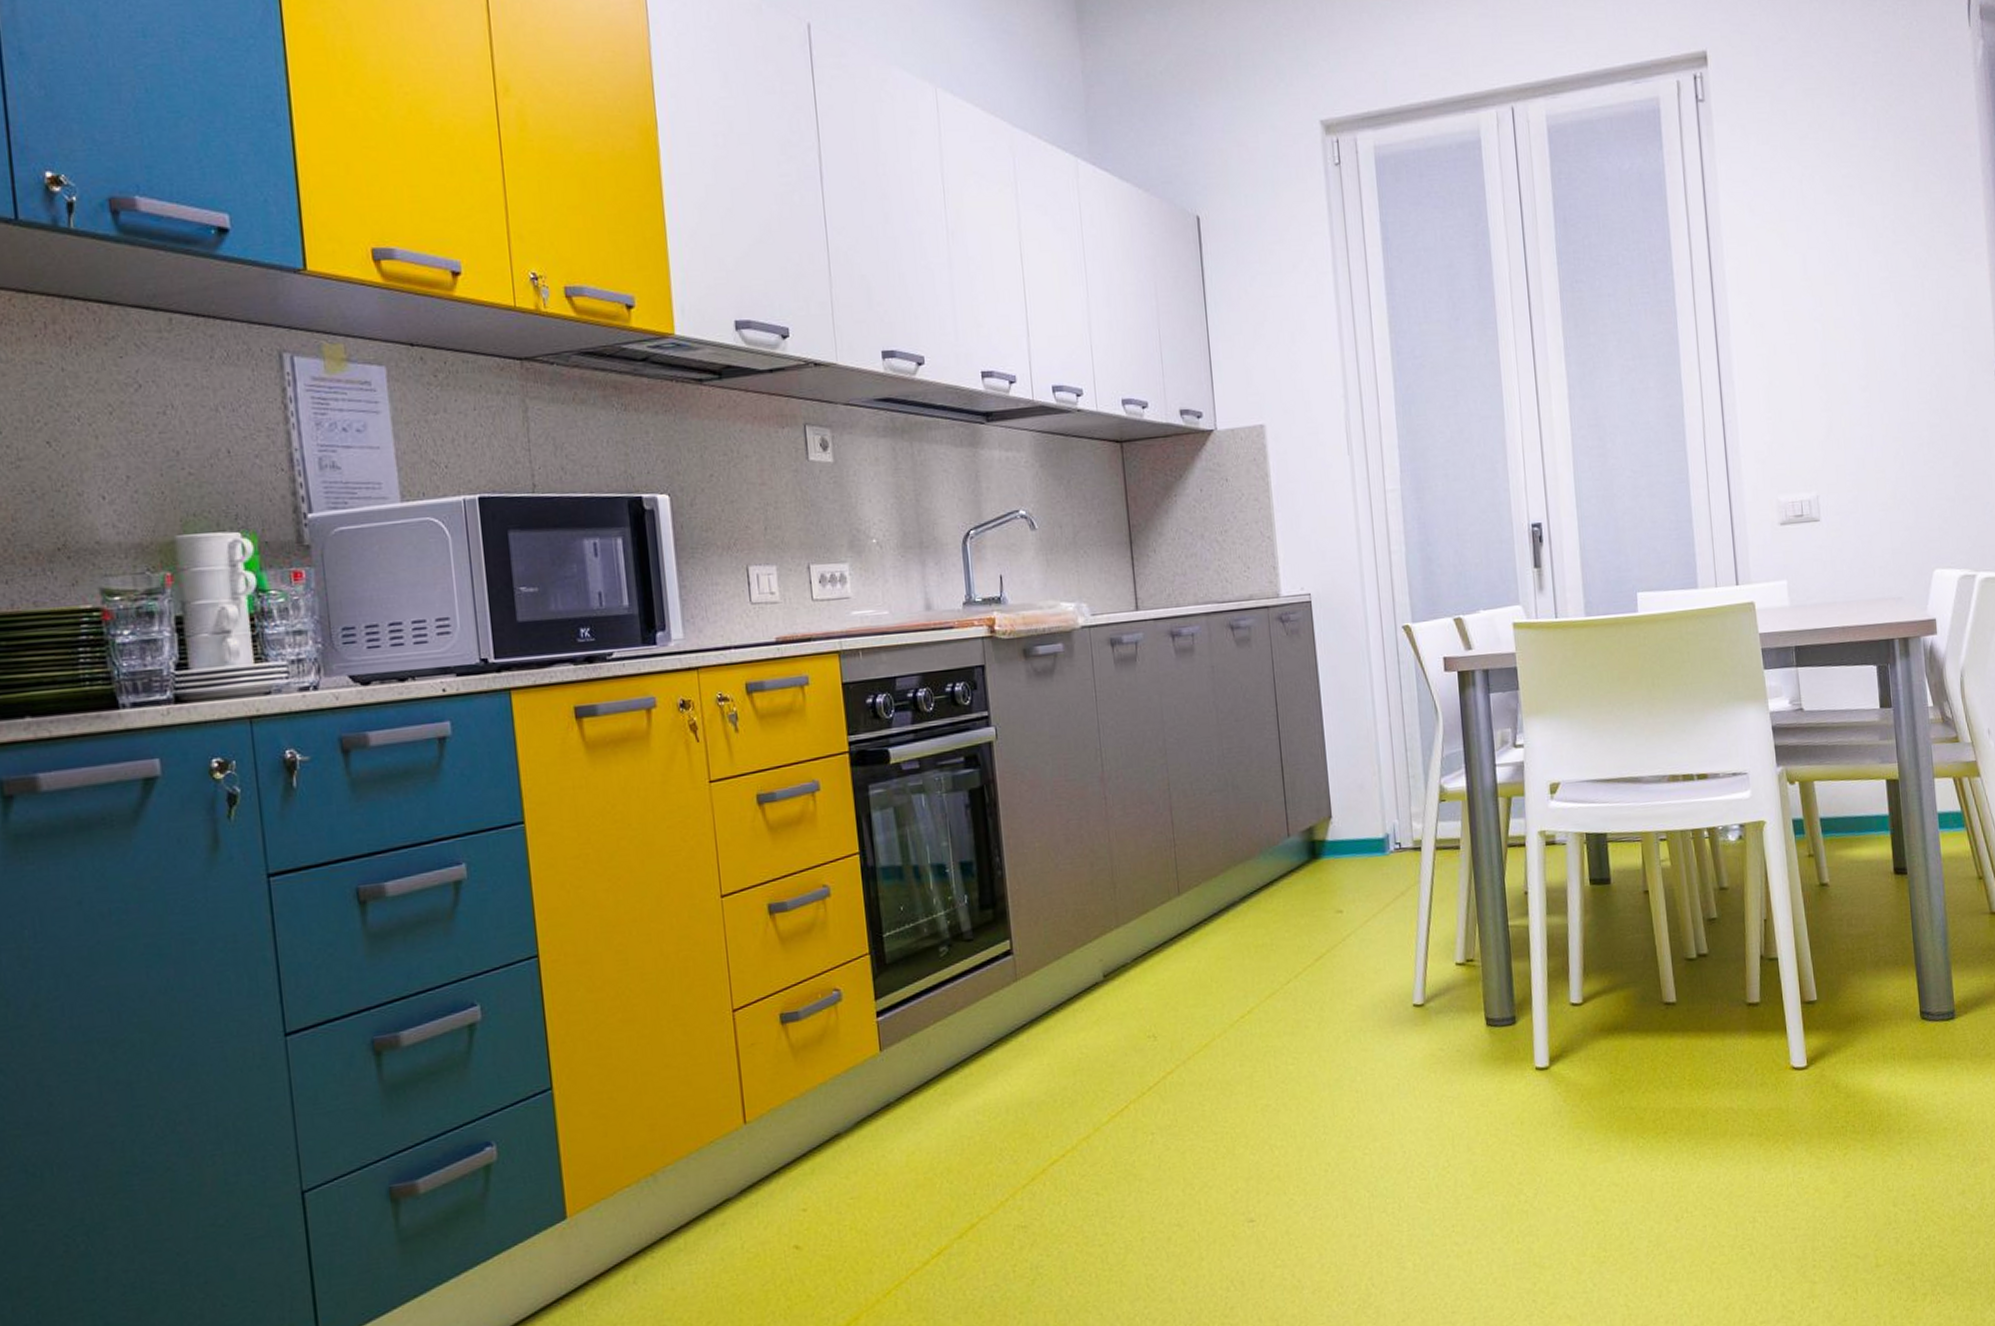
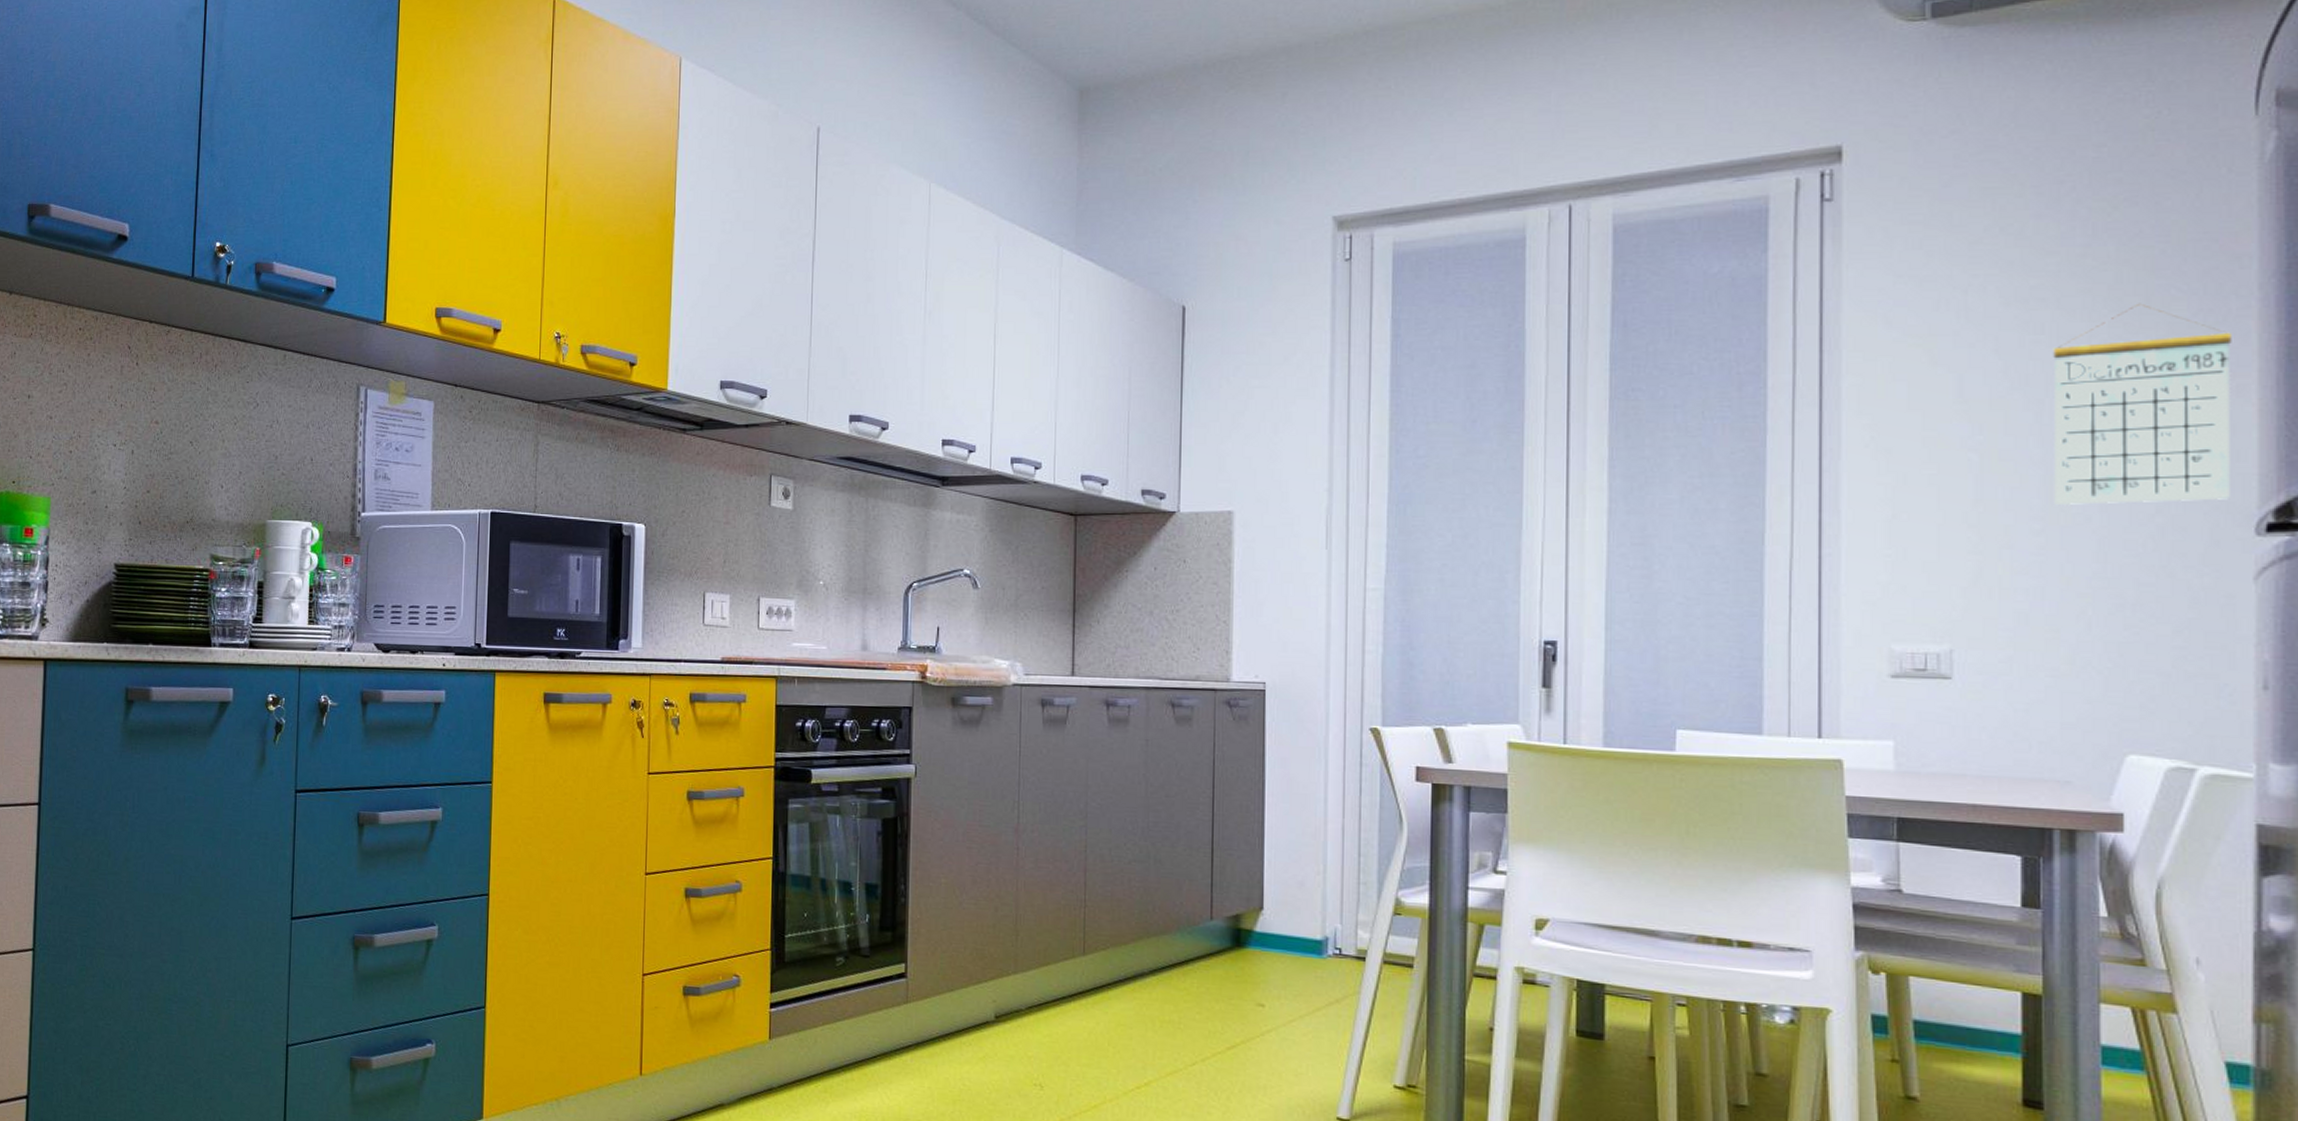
calendar: none [1861,187,1979,363] -> present [2053,303,2231,505]

